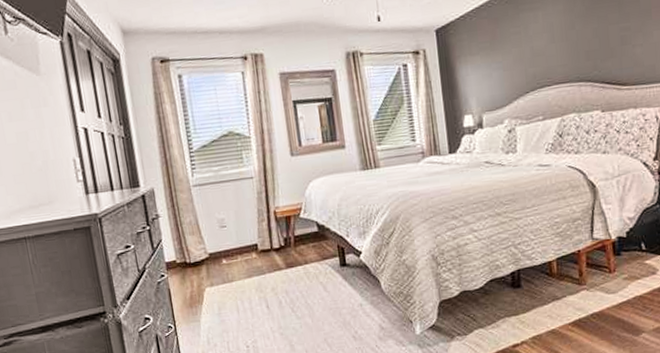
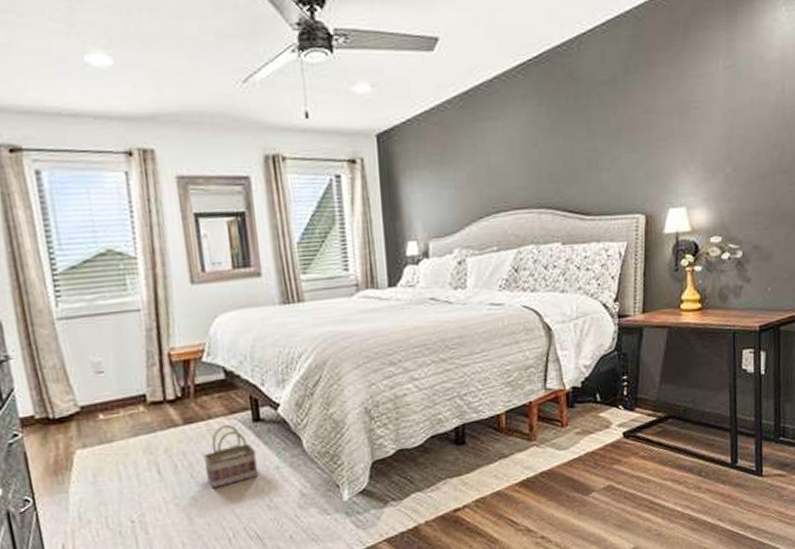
basket: none [301,268,346,322] -> present [203,424,259,489]

